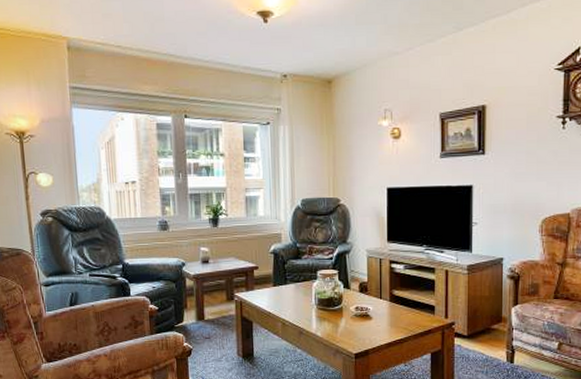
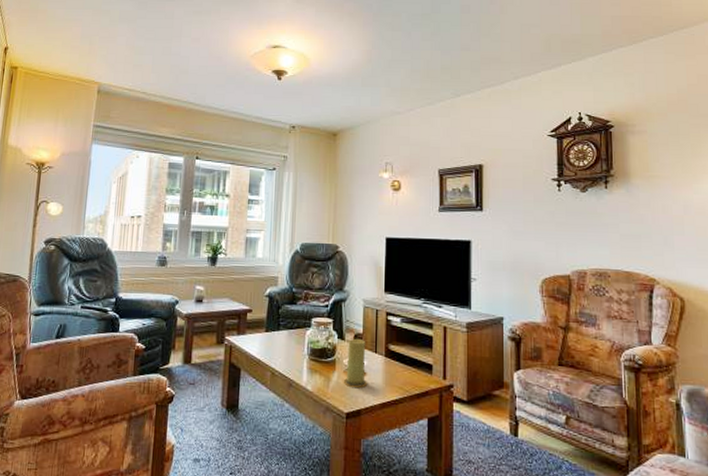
candle: none [350,286,374,331] -> present [343,338,368,387]

